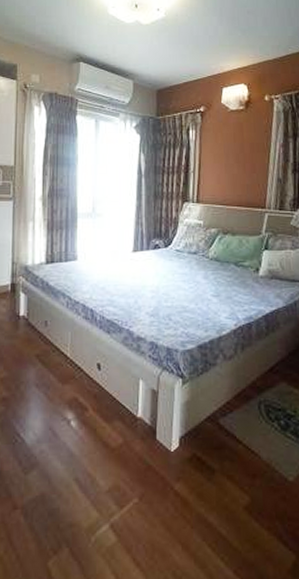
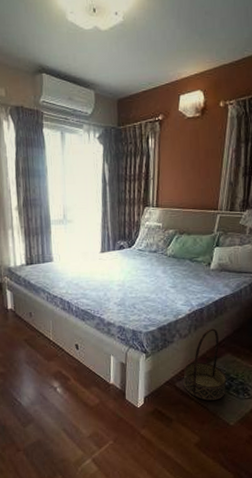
basket: none [228,349,283,446] -> present [183,328,227,401]

